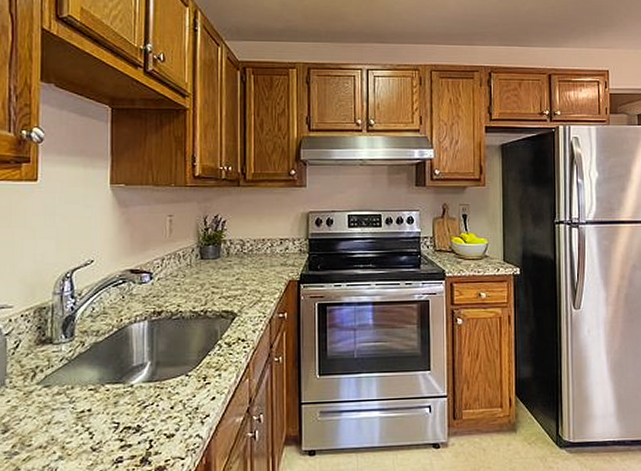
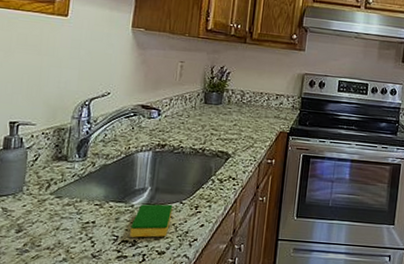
dish sponge: none [132,378,178,422] -> present [130,204,173,238]

